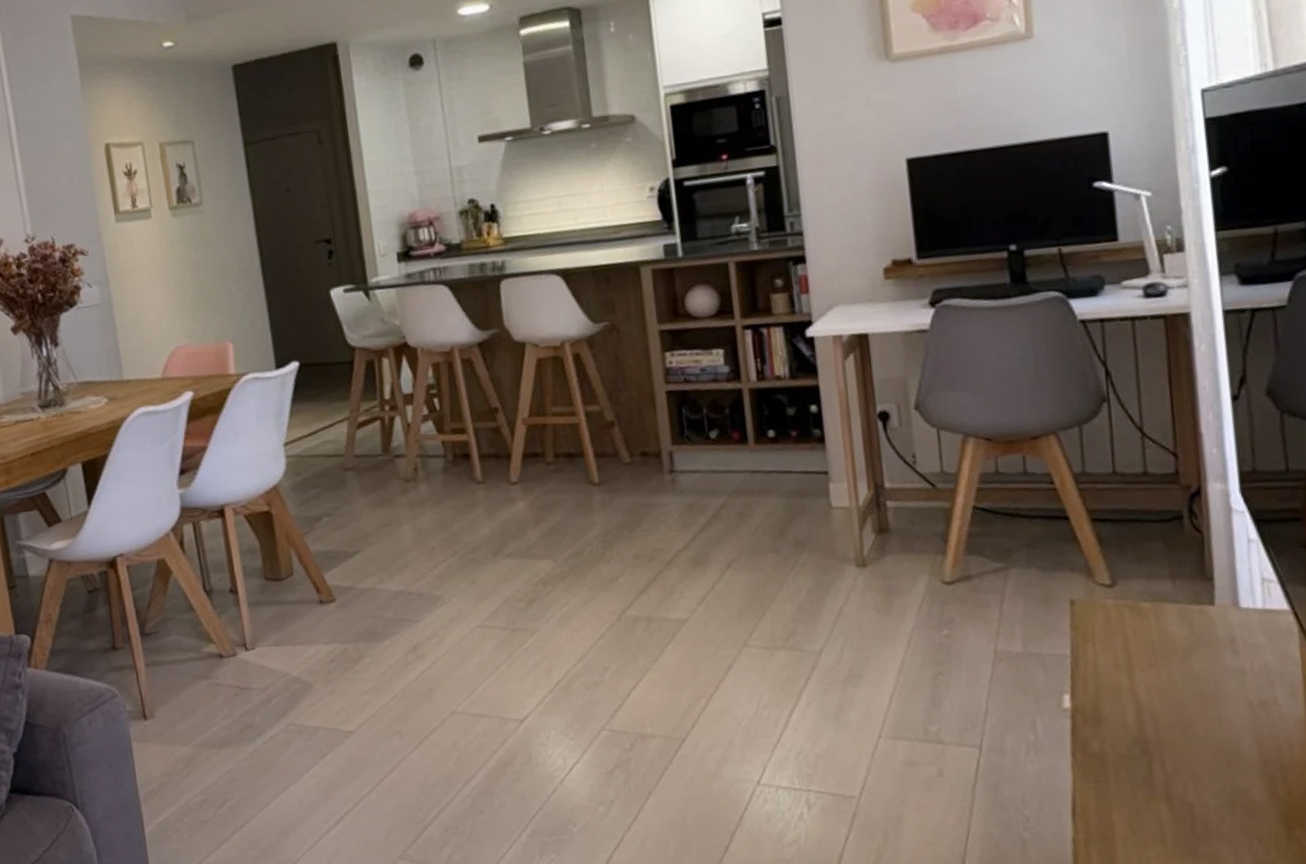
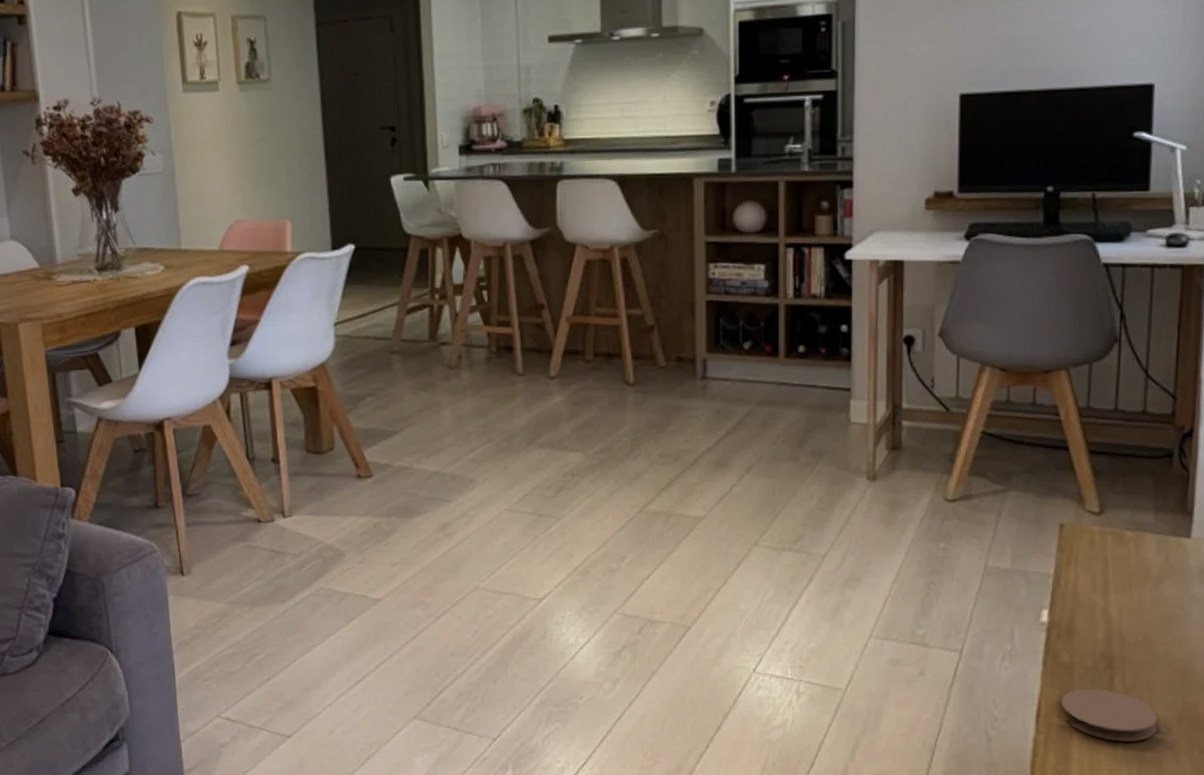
coaster: none [1097,777,1208,836] -> present [1061,688,1158,742]

